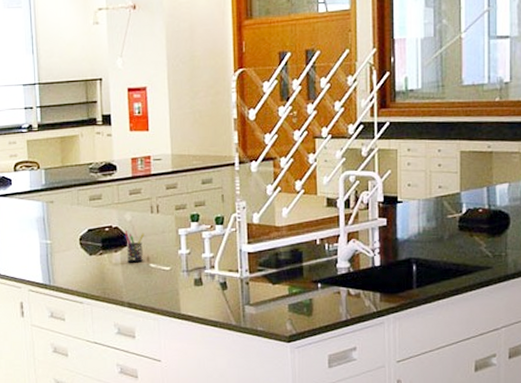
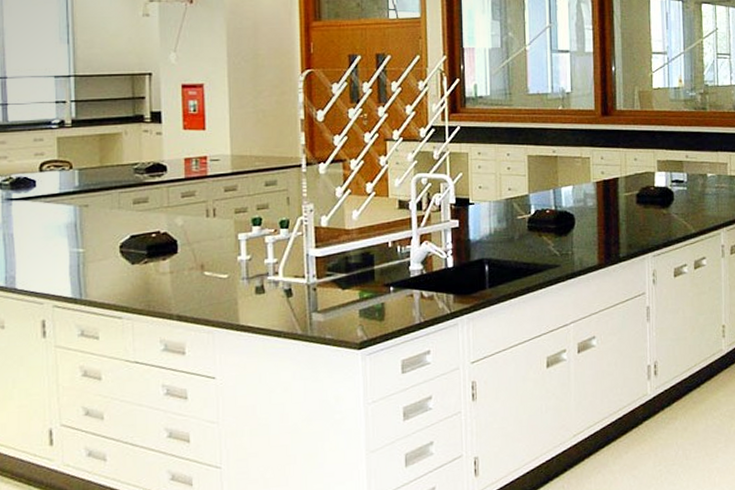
pen holder: present [124,230,145,263] -> none [174,235,199,272]

